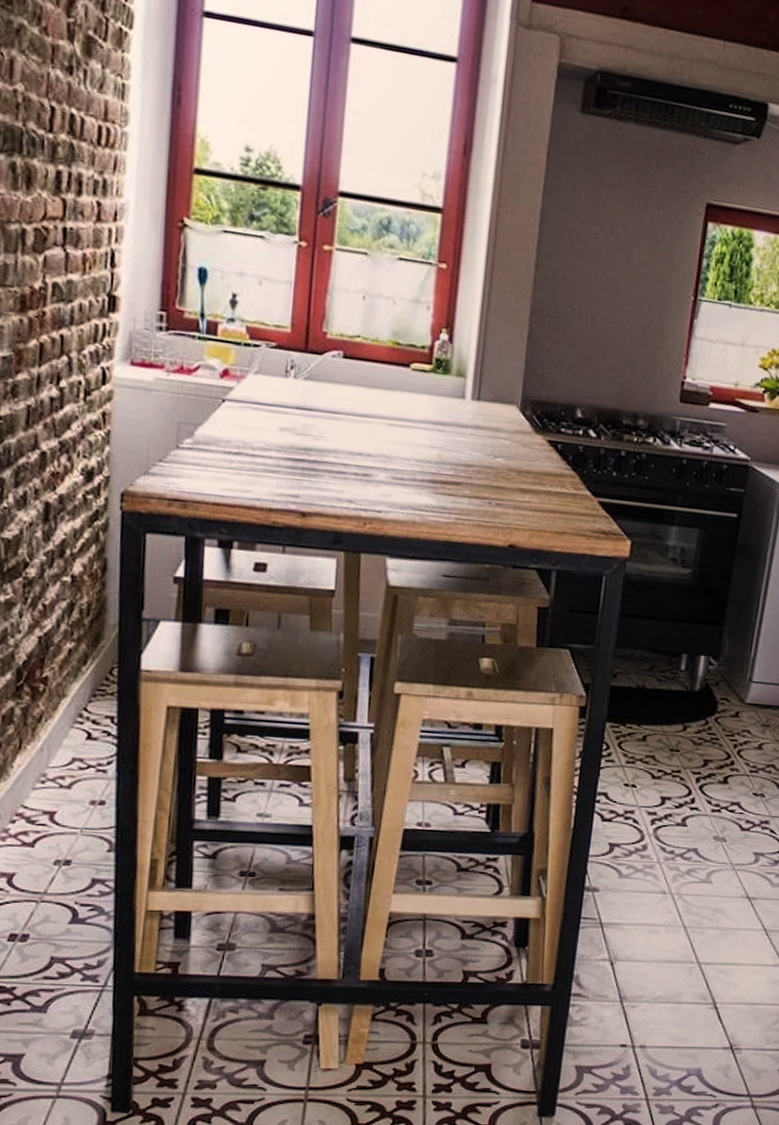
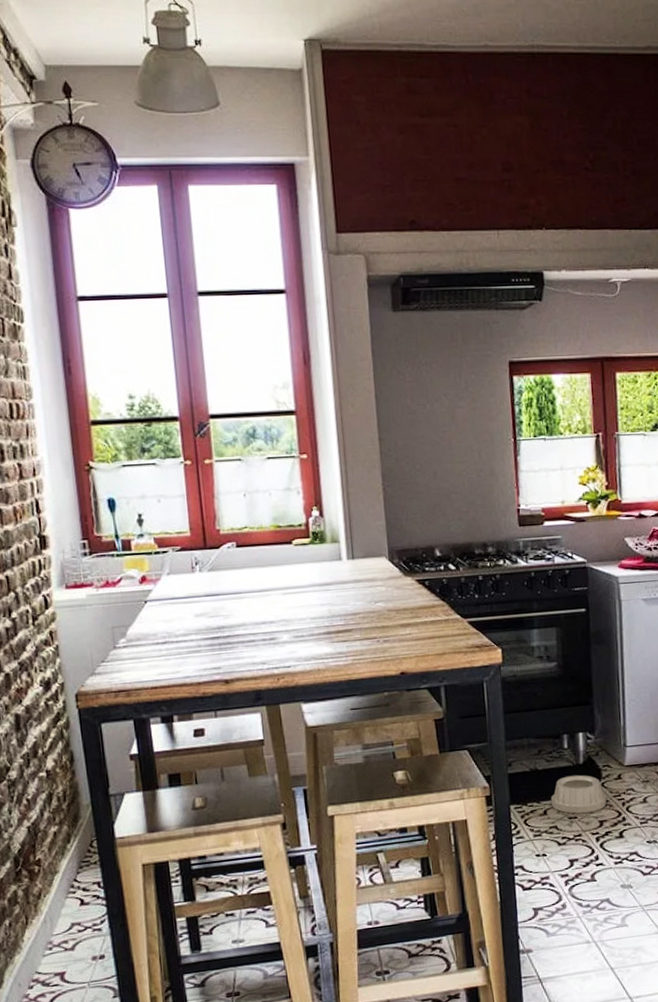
pet bowl: none [652,701,718,749] -> present [550,774,607,814]

